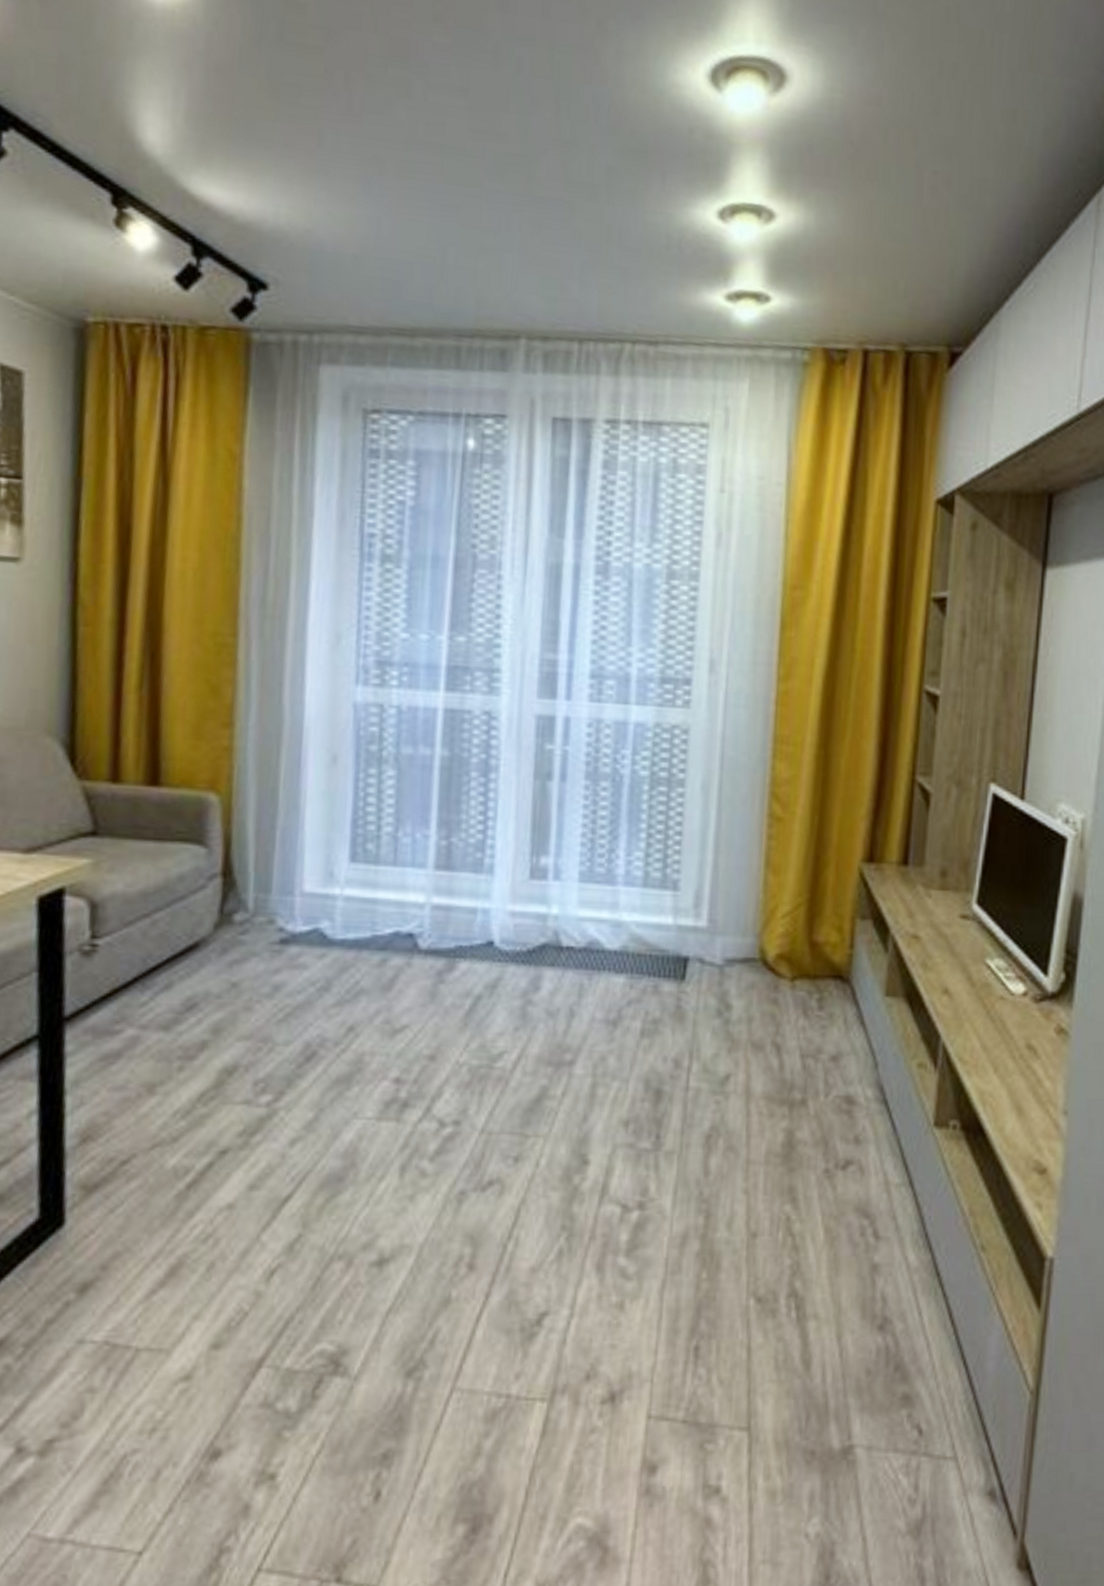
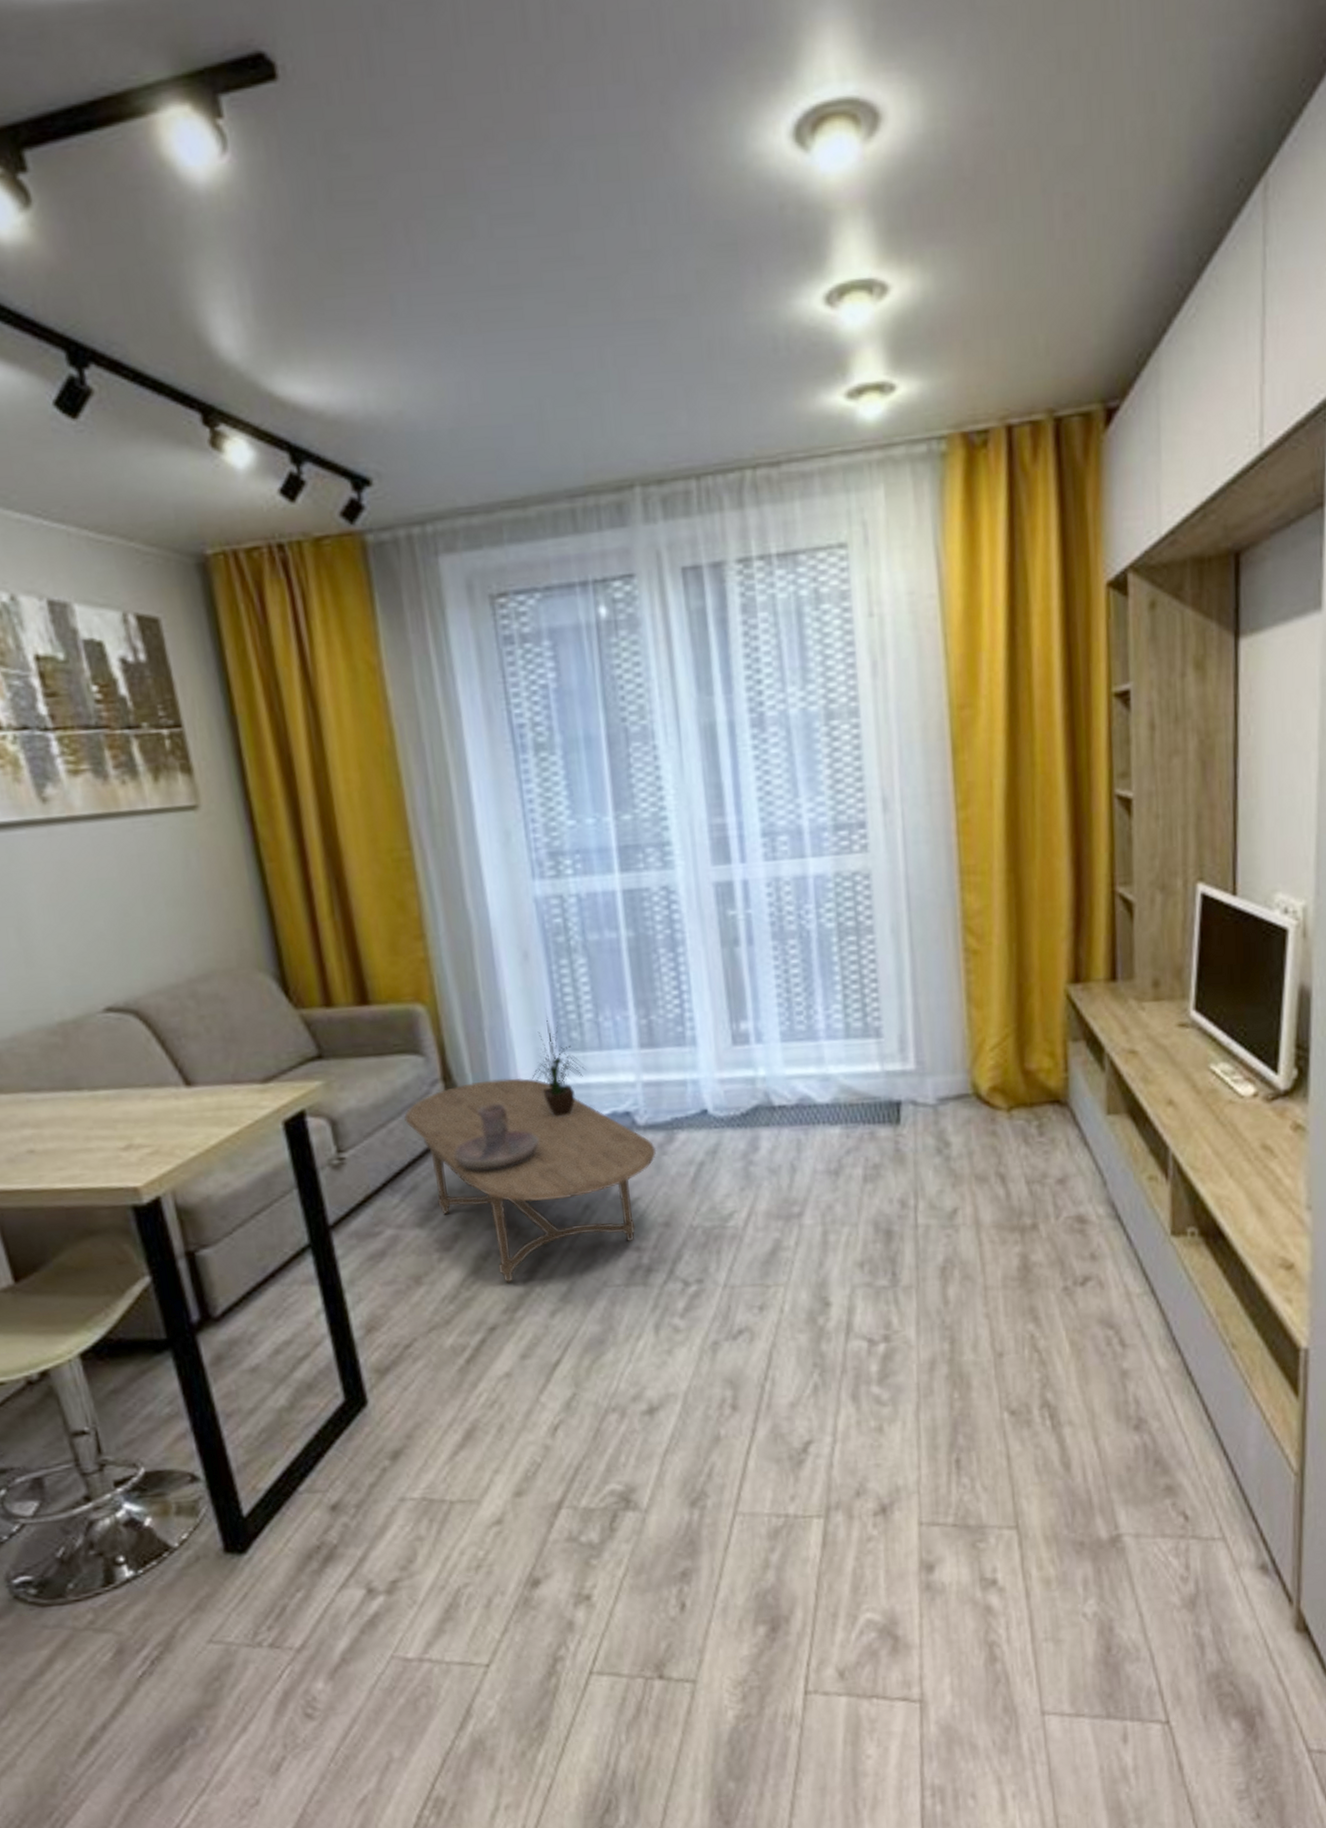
coffee table: none [173,881,435,1102] -> present [404,1077,657,1283]
candle holder: none [218,907,313,976] -> present [453,1103,539,1170]
potted plant: none [315,823,376,930] -> present [530,1015,586,1117]

